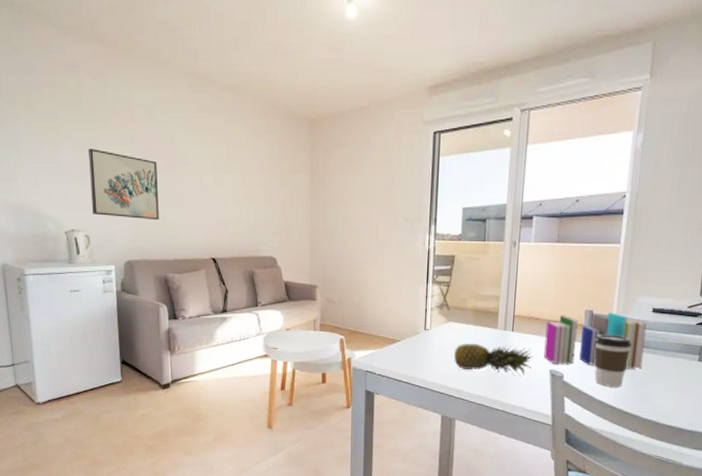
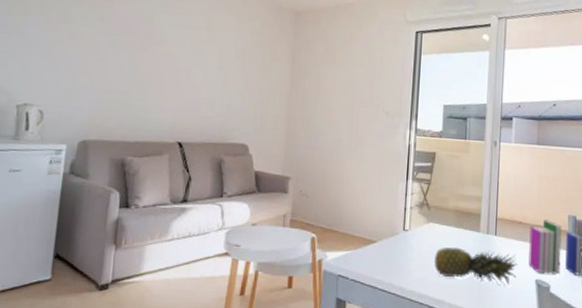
wall art: present [88,149,159,220] -> none [52,23,132,100]

